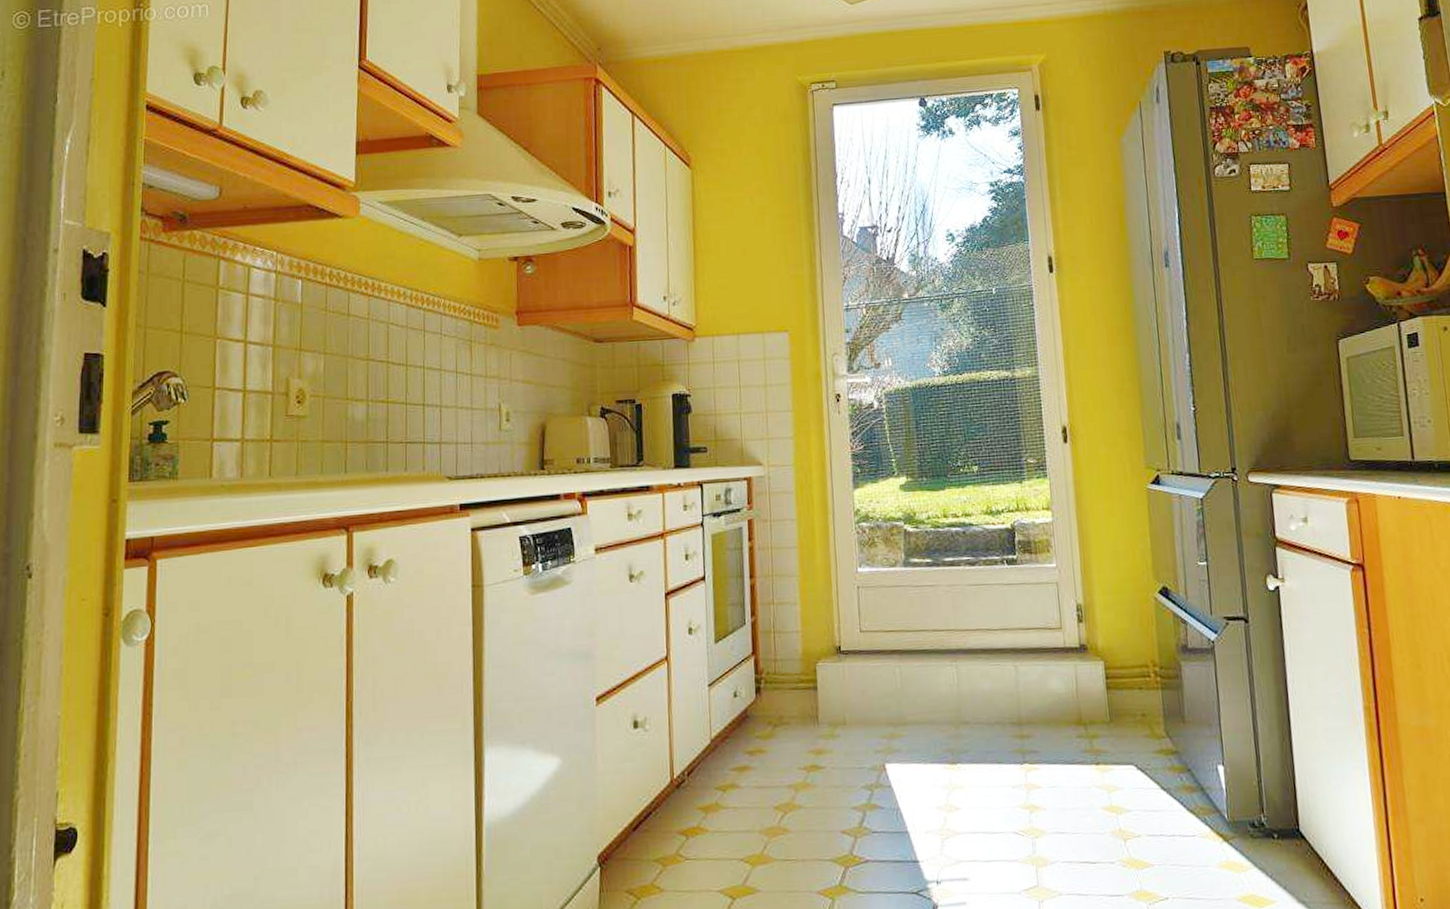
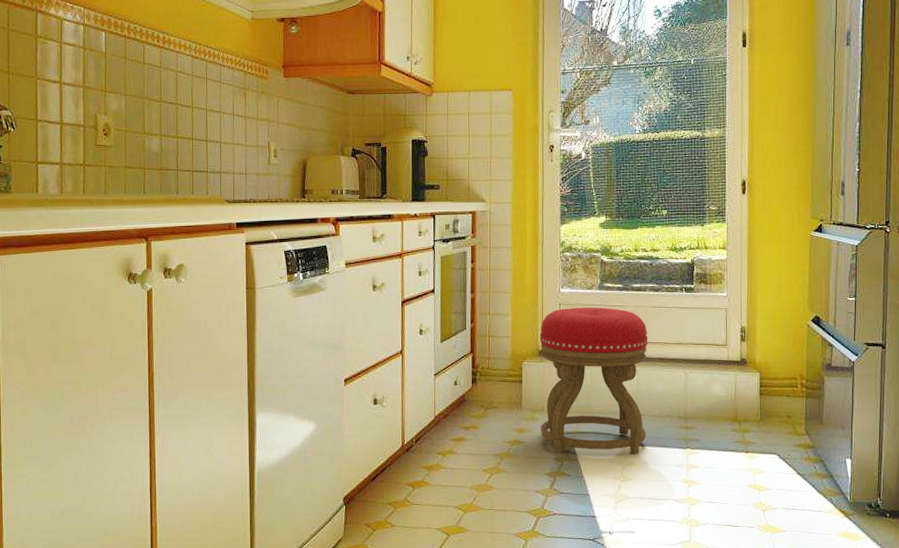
stool: none [835,588,974,780] -> present [539,307,648,455]

